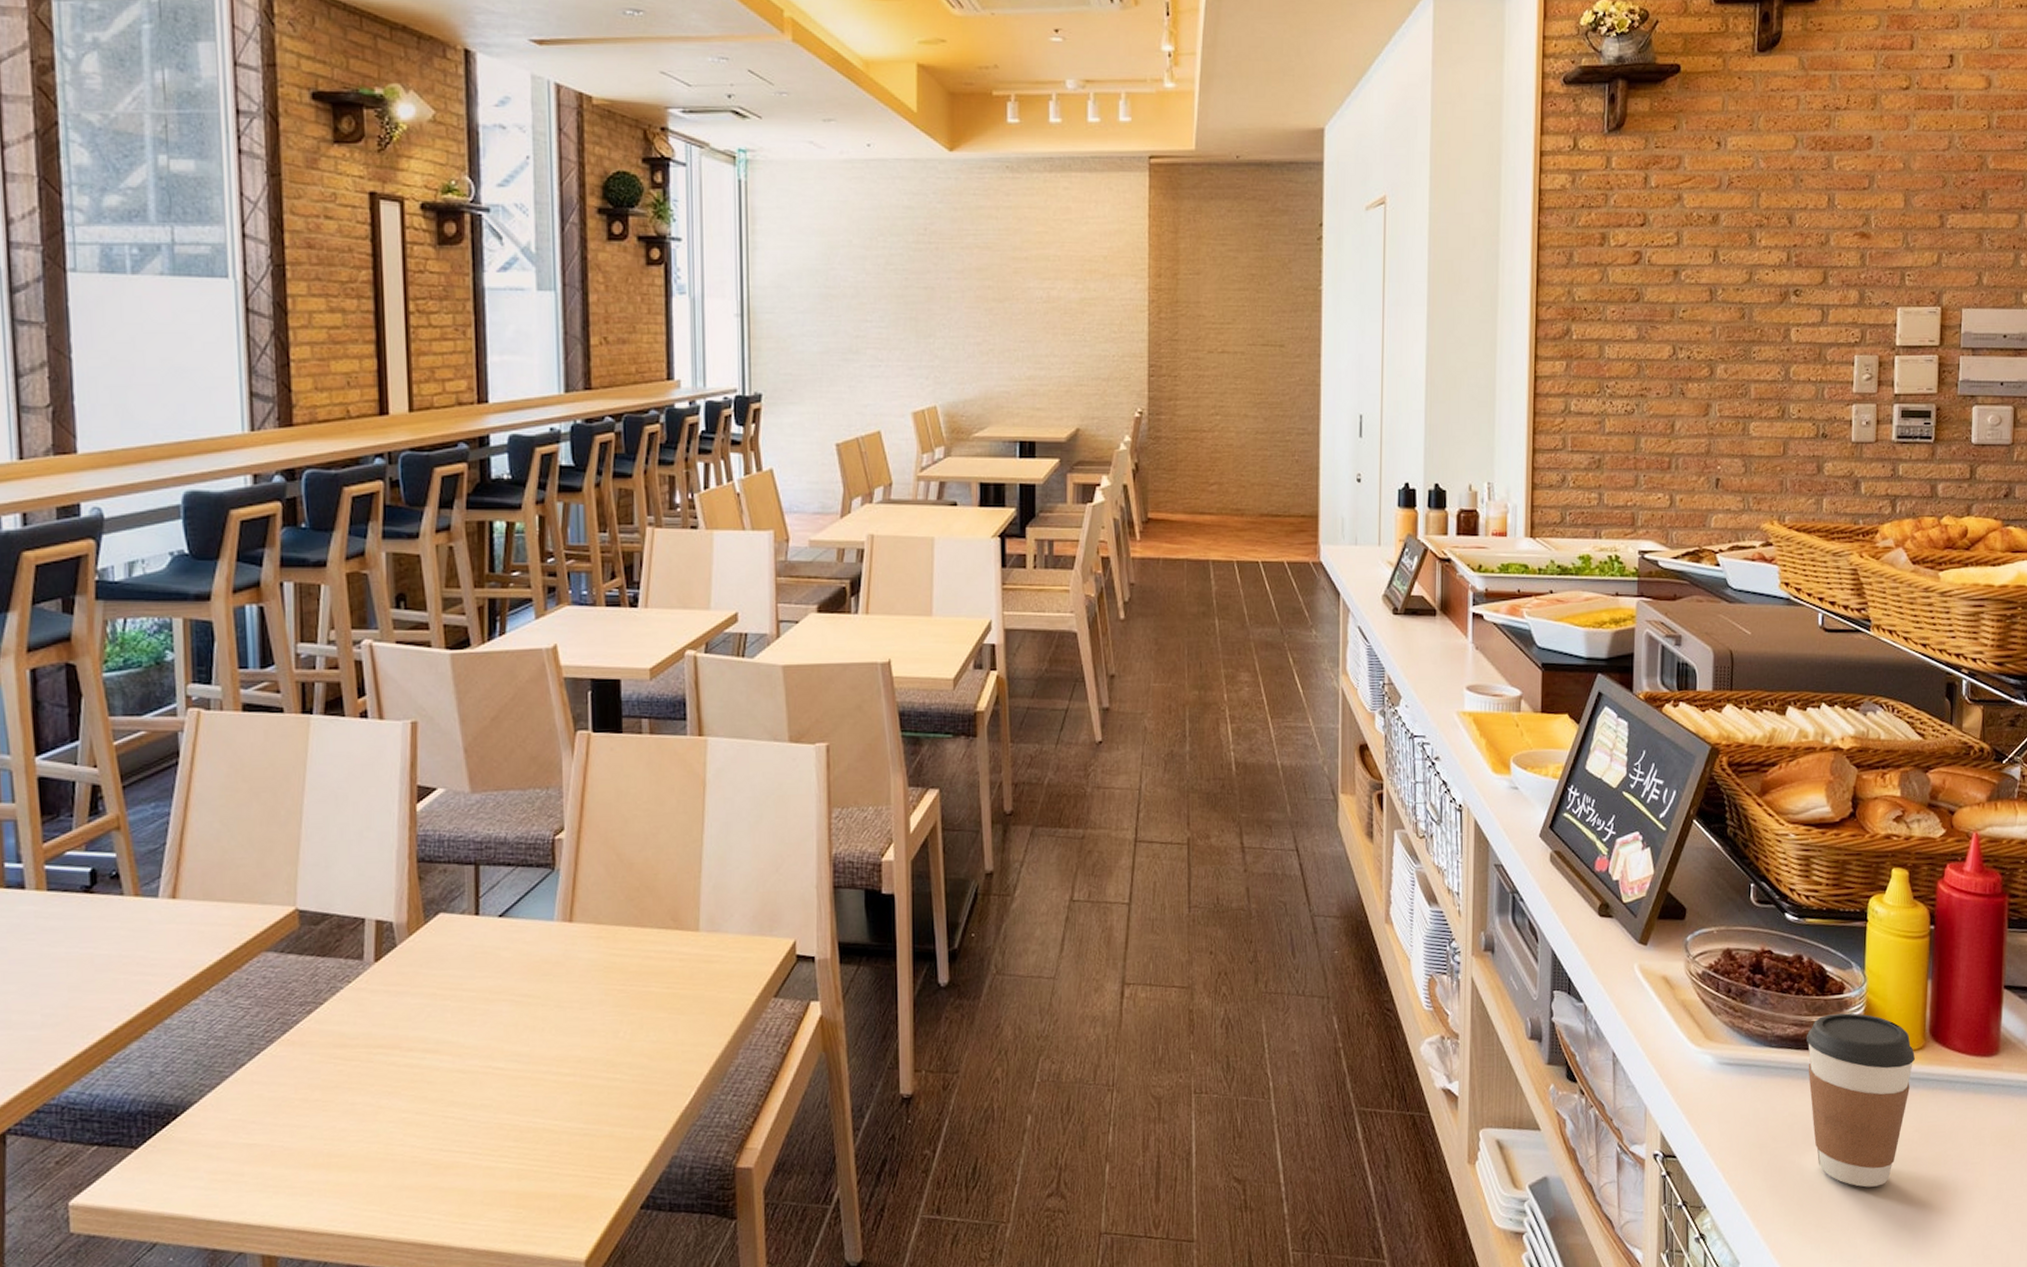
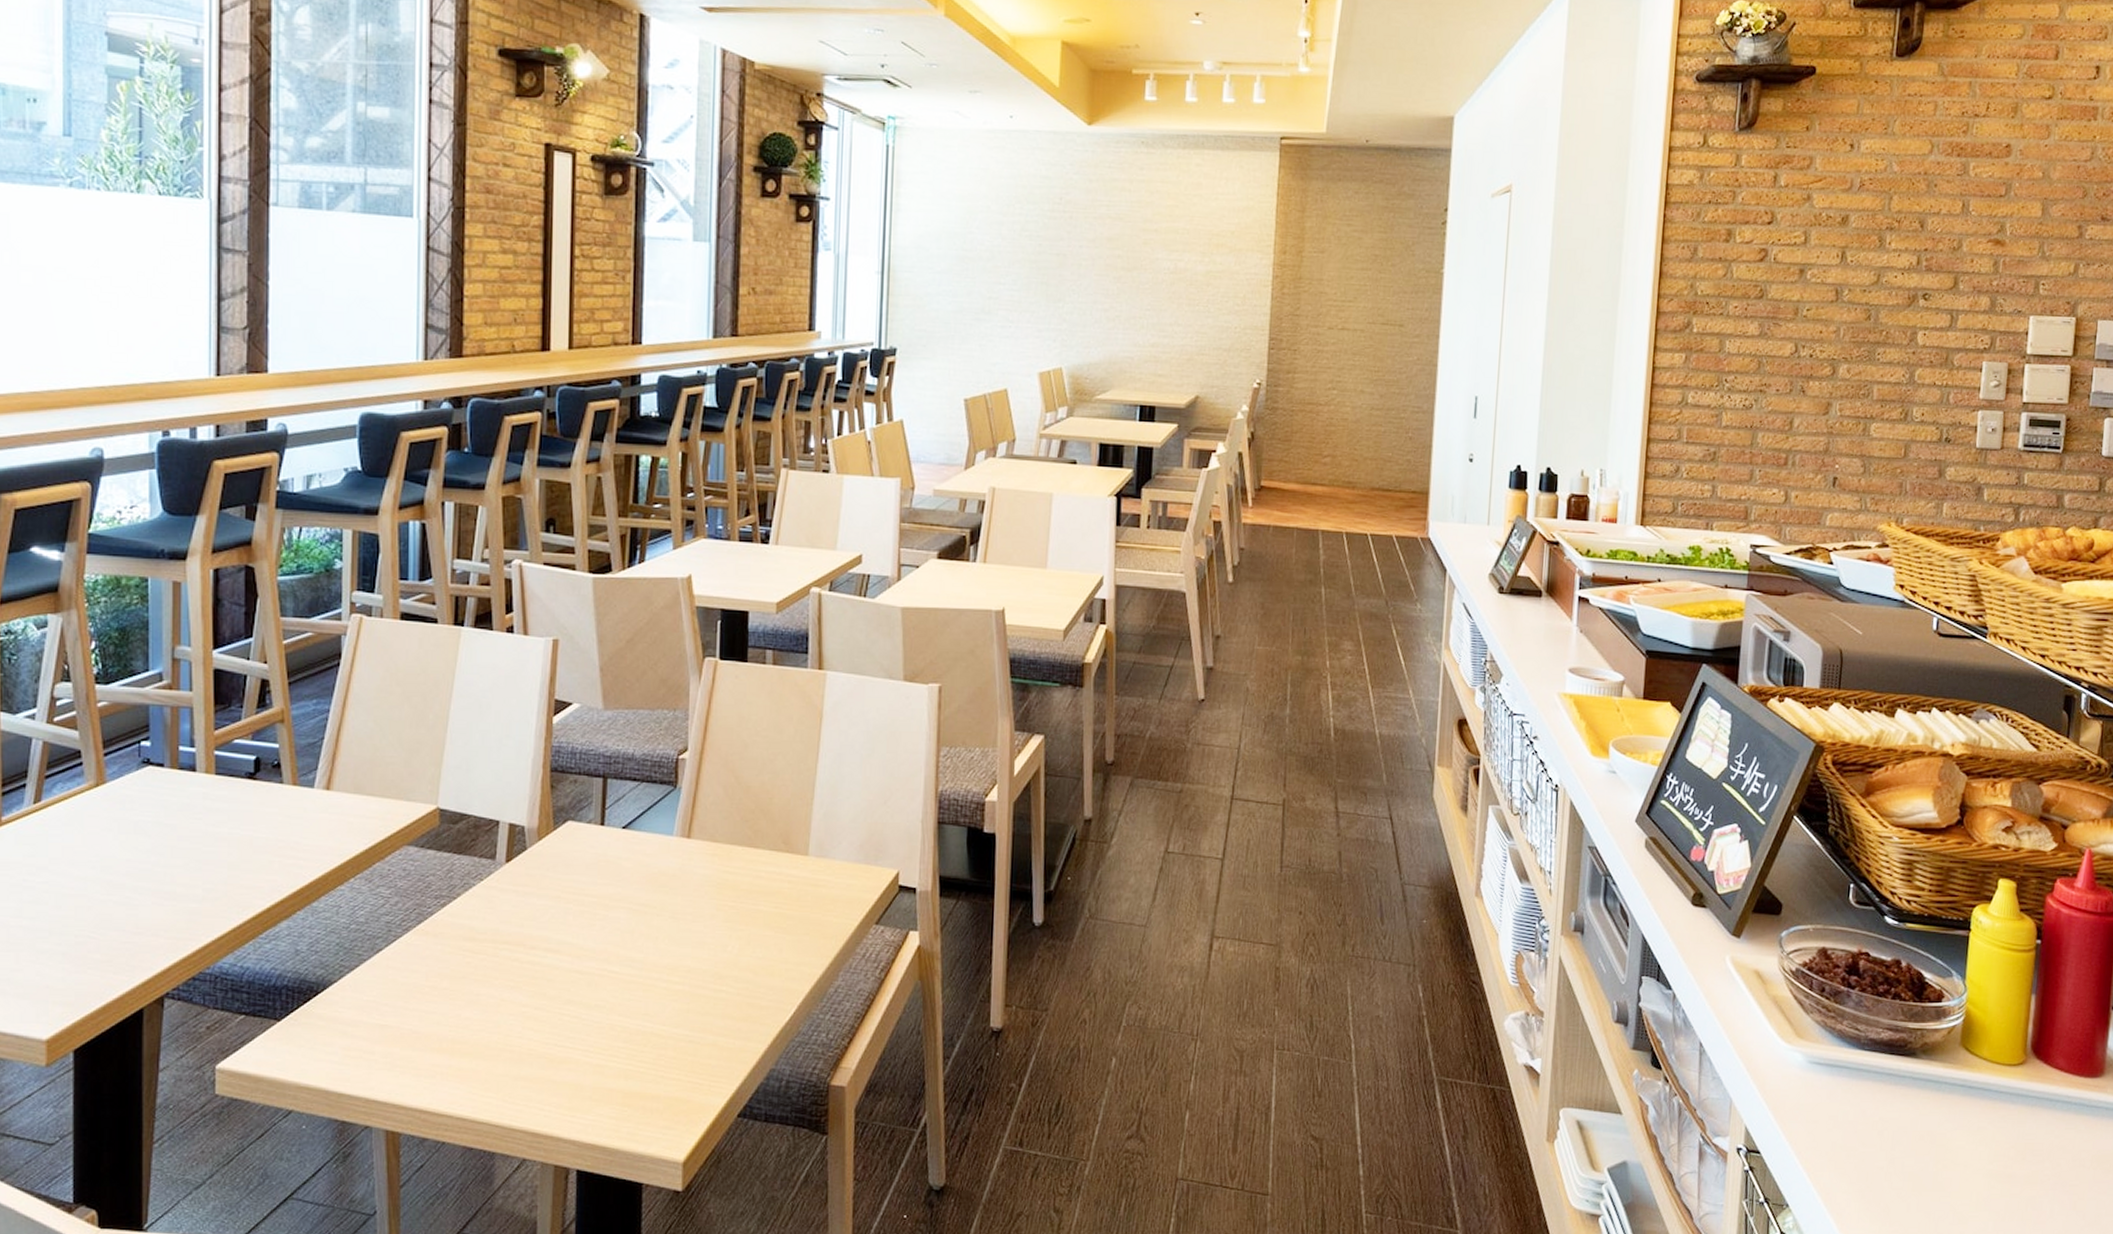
coffee cup: present [1807,1013,1915,1188] -> none [1901,1022,2015,1200]

